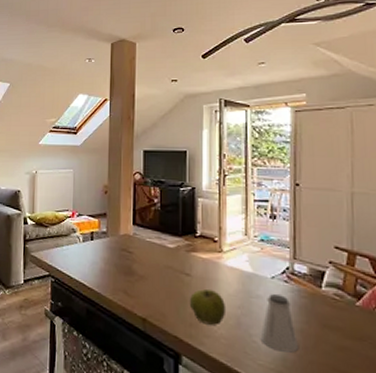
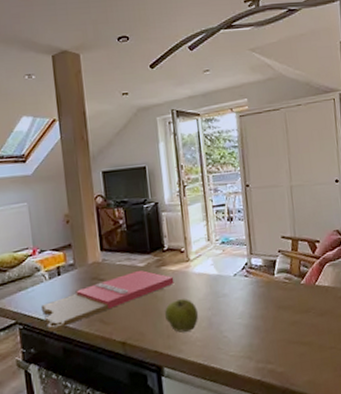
cutting board: none [72,250,203,293] -> present [40,269,174,333]
saltshaker: present [260,294,298,353] -> none [229,289,261,339]

